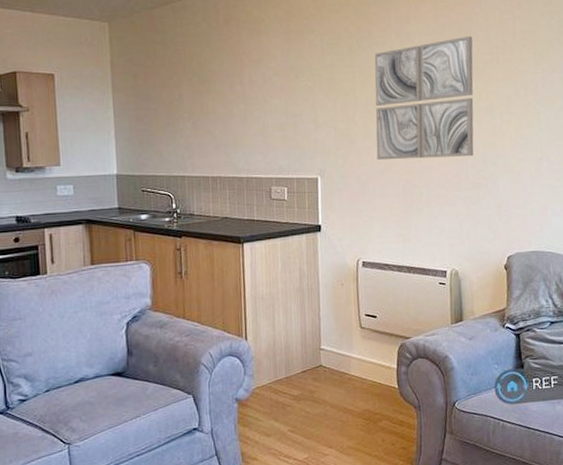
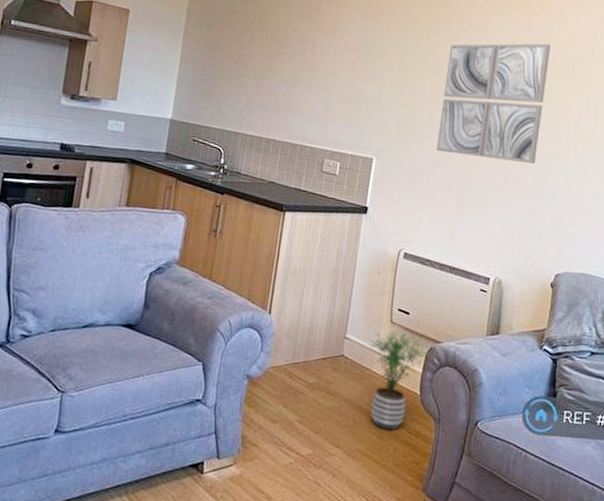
potted plant: none [342,334,400,425] -> present [367,330,429,431]

